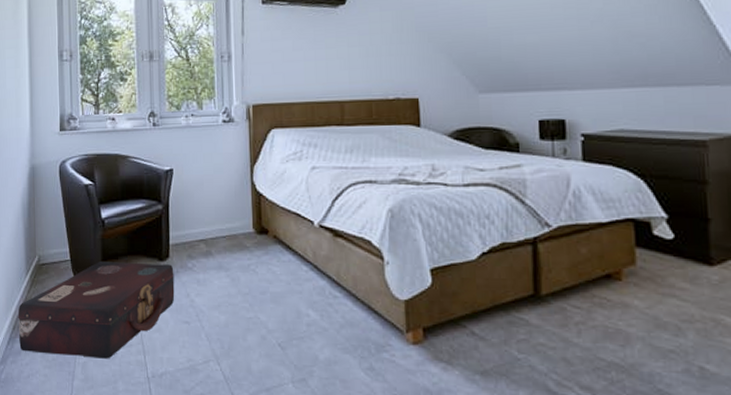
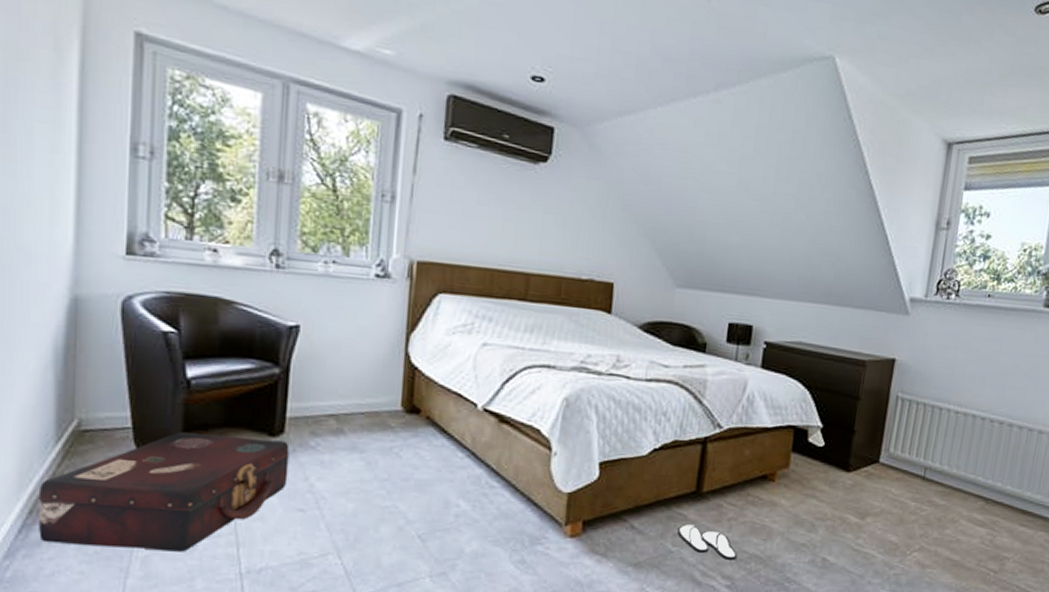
slippers: none [521,330,594,369] -> present [677,524,738,560]

